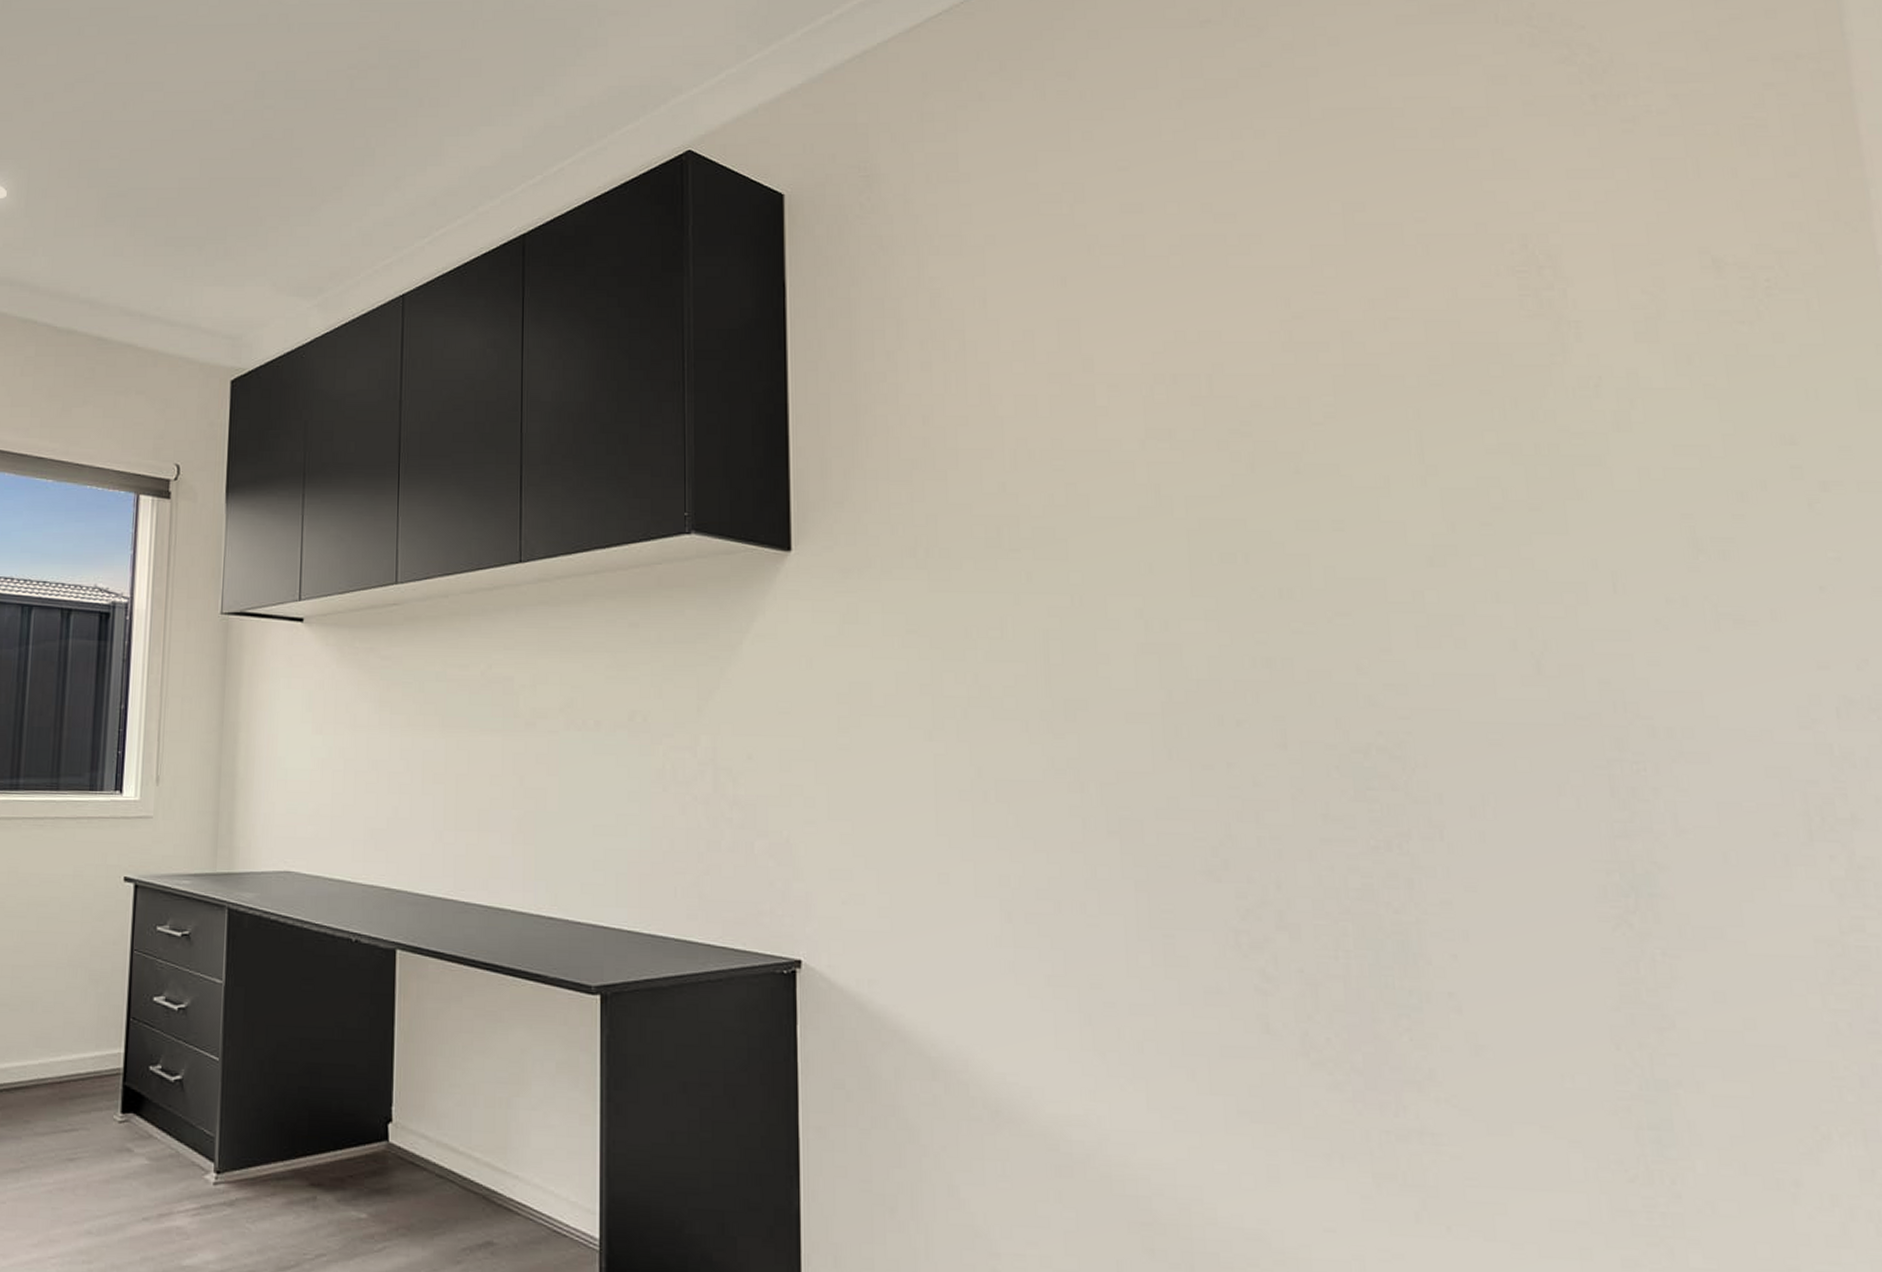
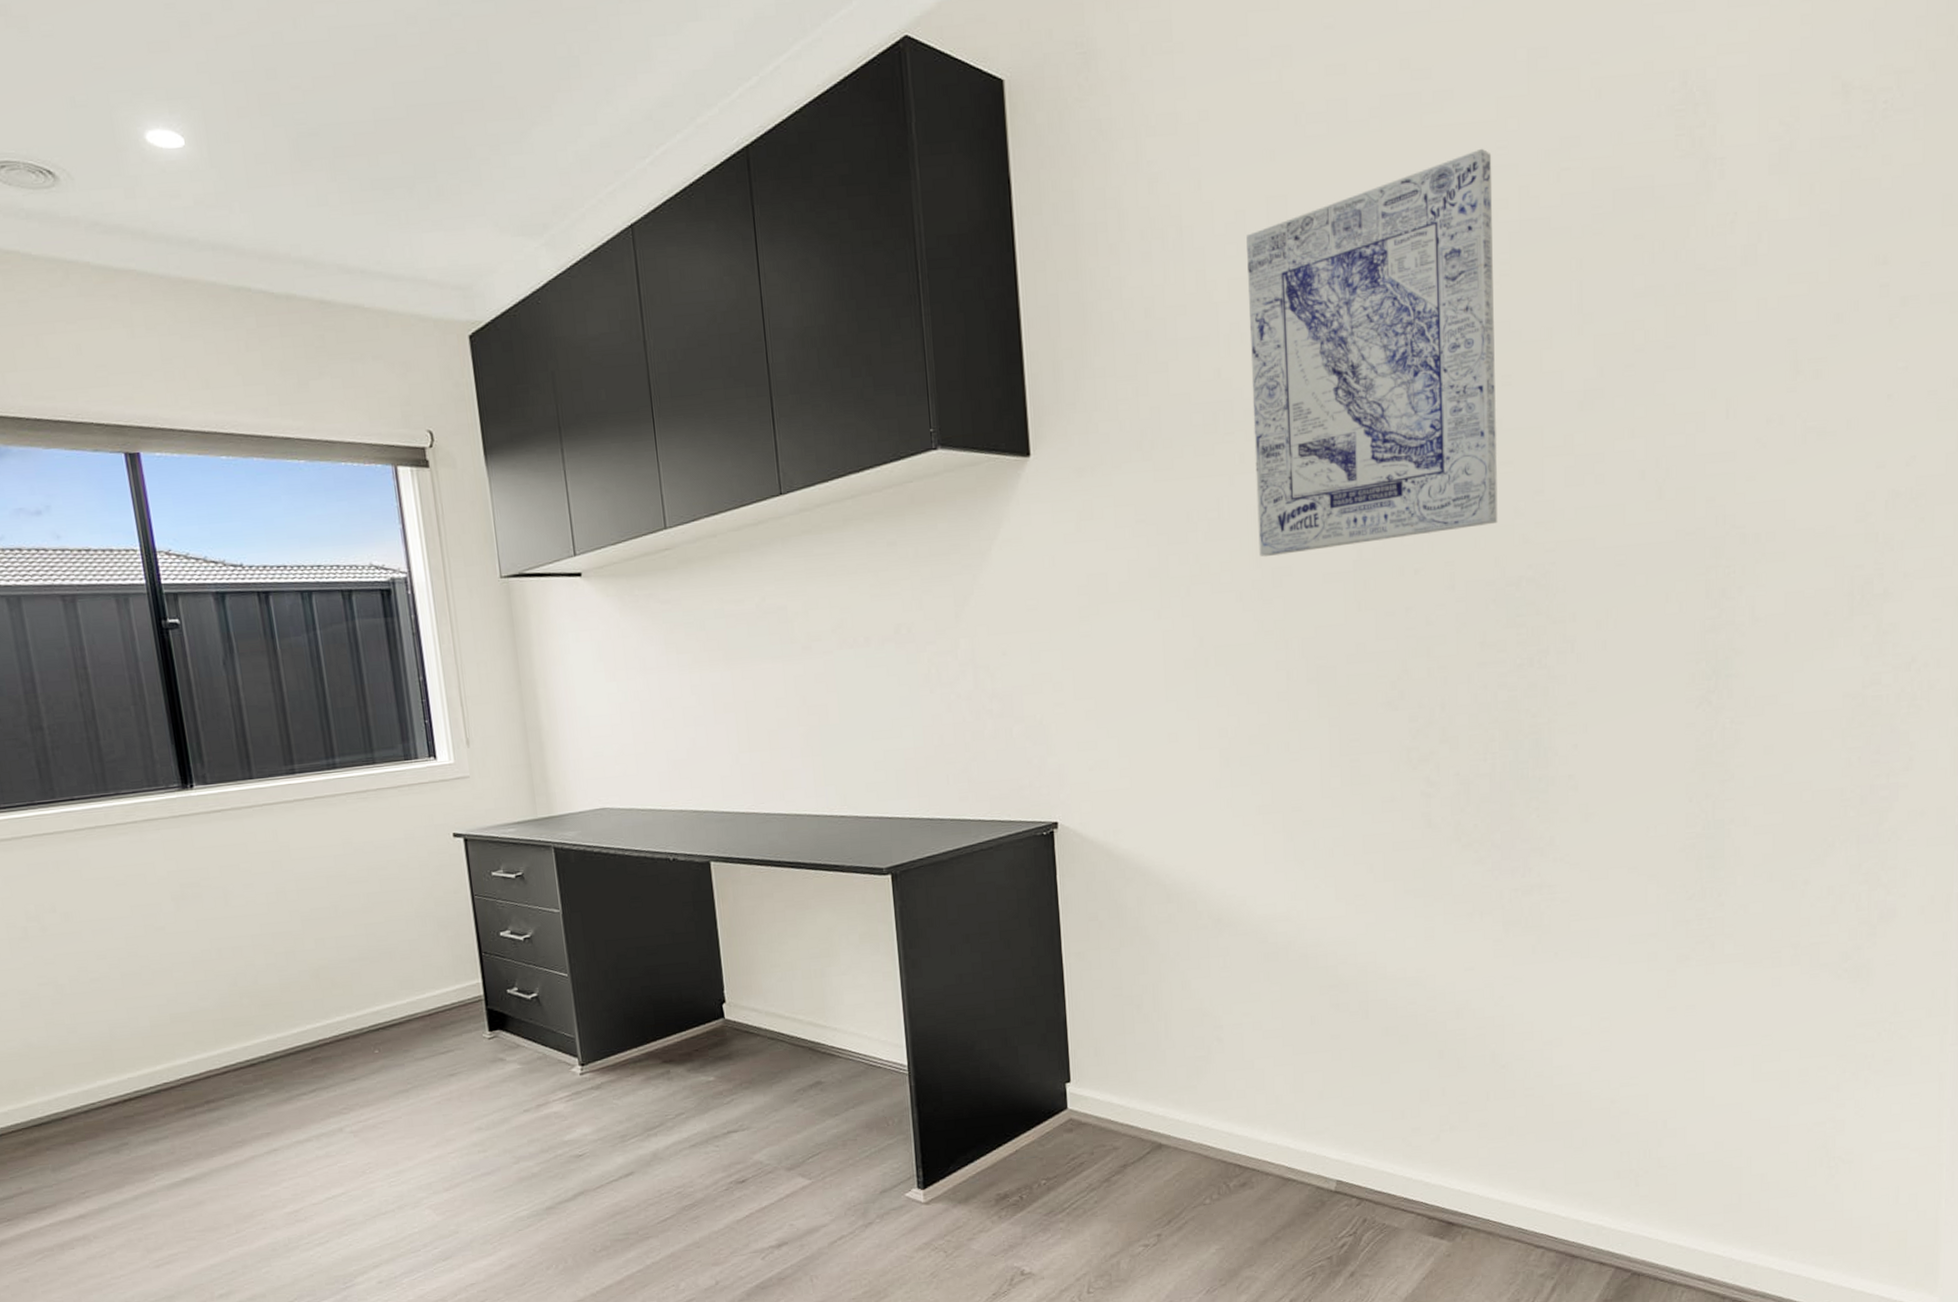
wall art: none [1035,291,1337,686] -> present [1246,148,1498,557]

